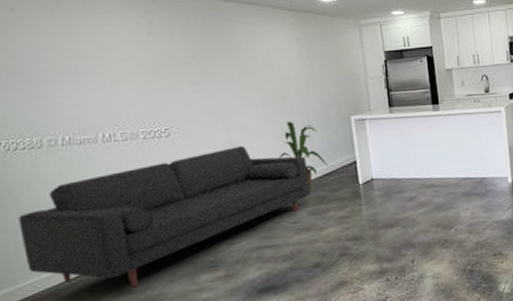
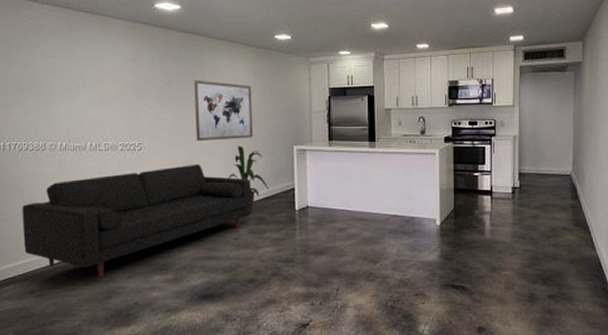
wall art: none [226,51,303,121] -> present [194,80,253,142]

